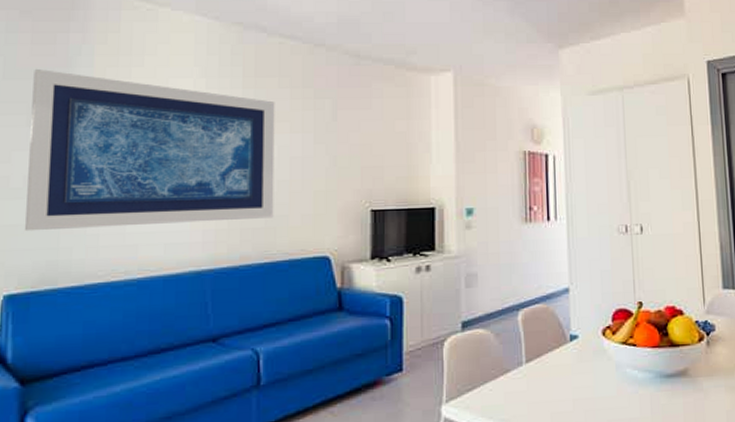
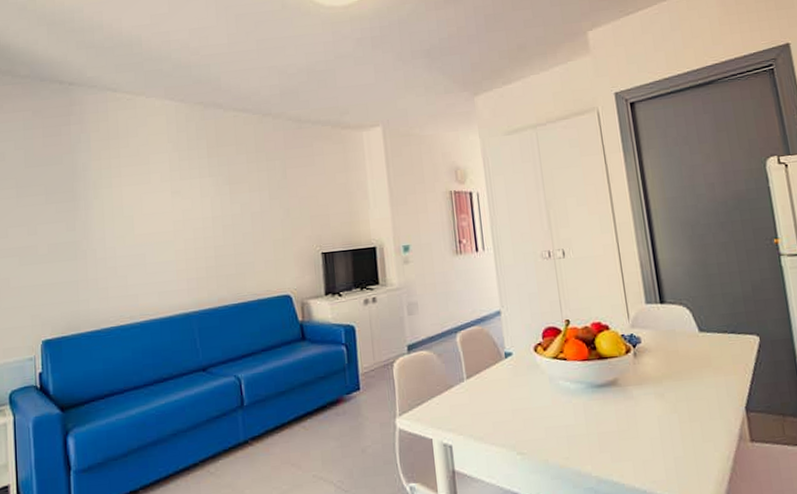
wall art: present [24,68,275,232] -> none [47,156,242,289]

